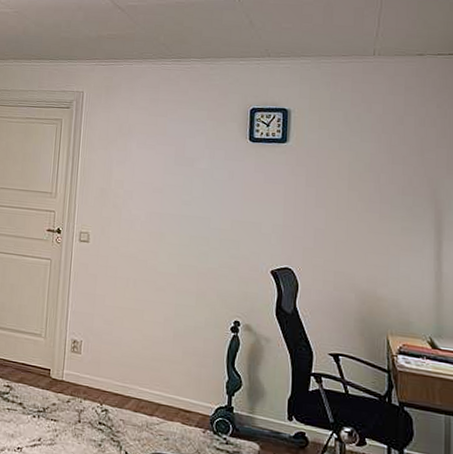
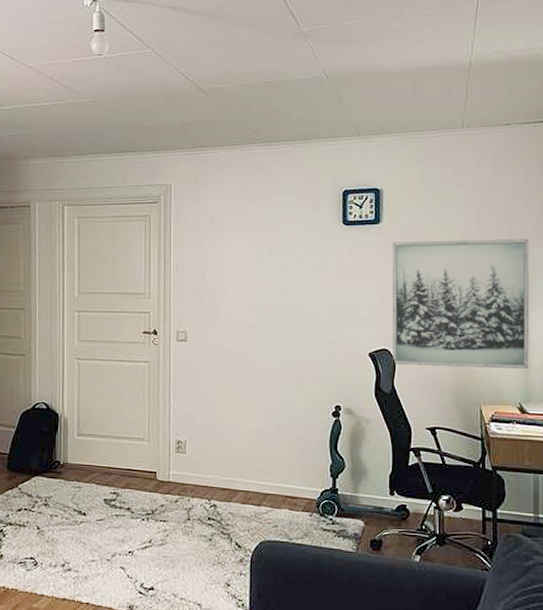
wall art: none [294,162,442,303] -> present [392,238,529,370]

